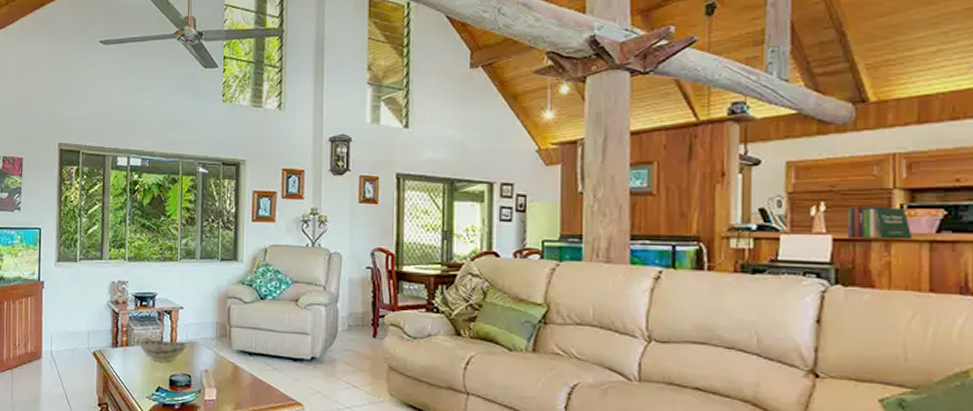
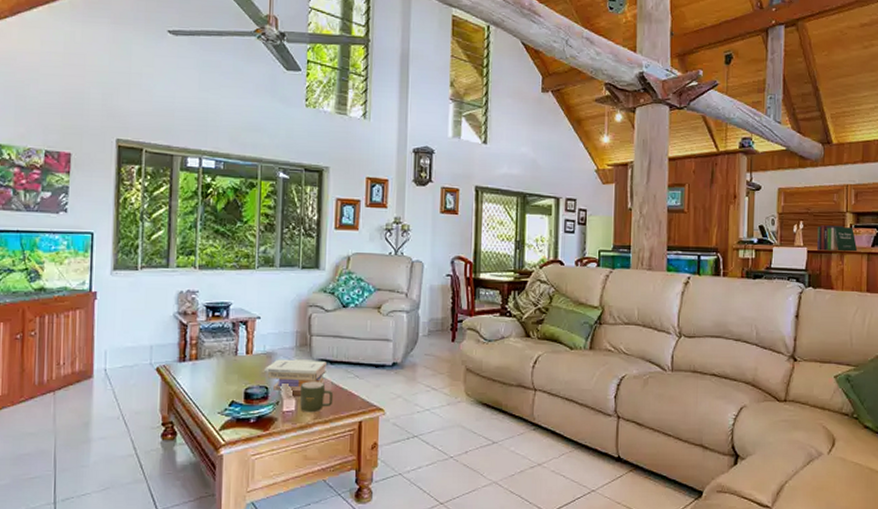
decorative bowl: present [138,340,189,362] -> none [209,352,266,375]
books: none [187,348,246,387] -> present [264,359,327,397]
mug: none [221,371,253,403] -> present [300,381,334,413]

